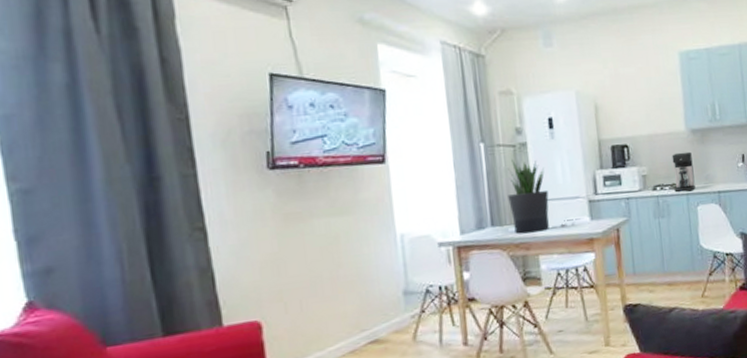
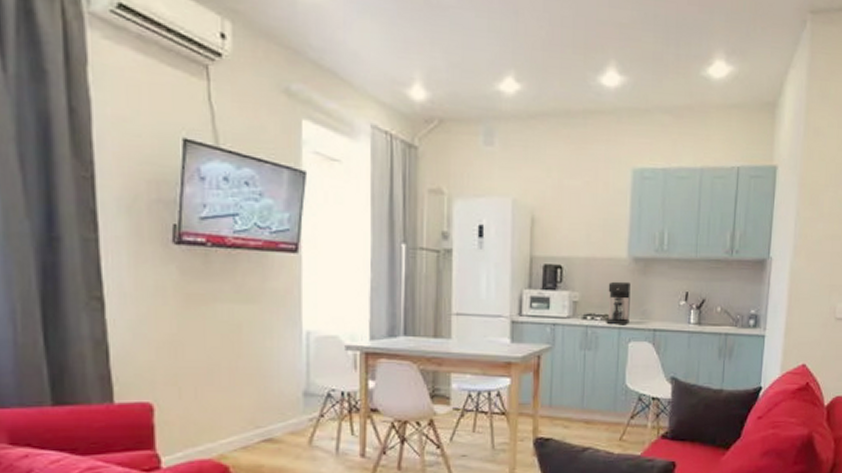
planter: present [508,159,549,235] -> none [425,265,469,348]

